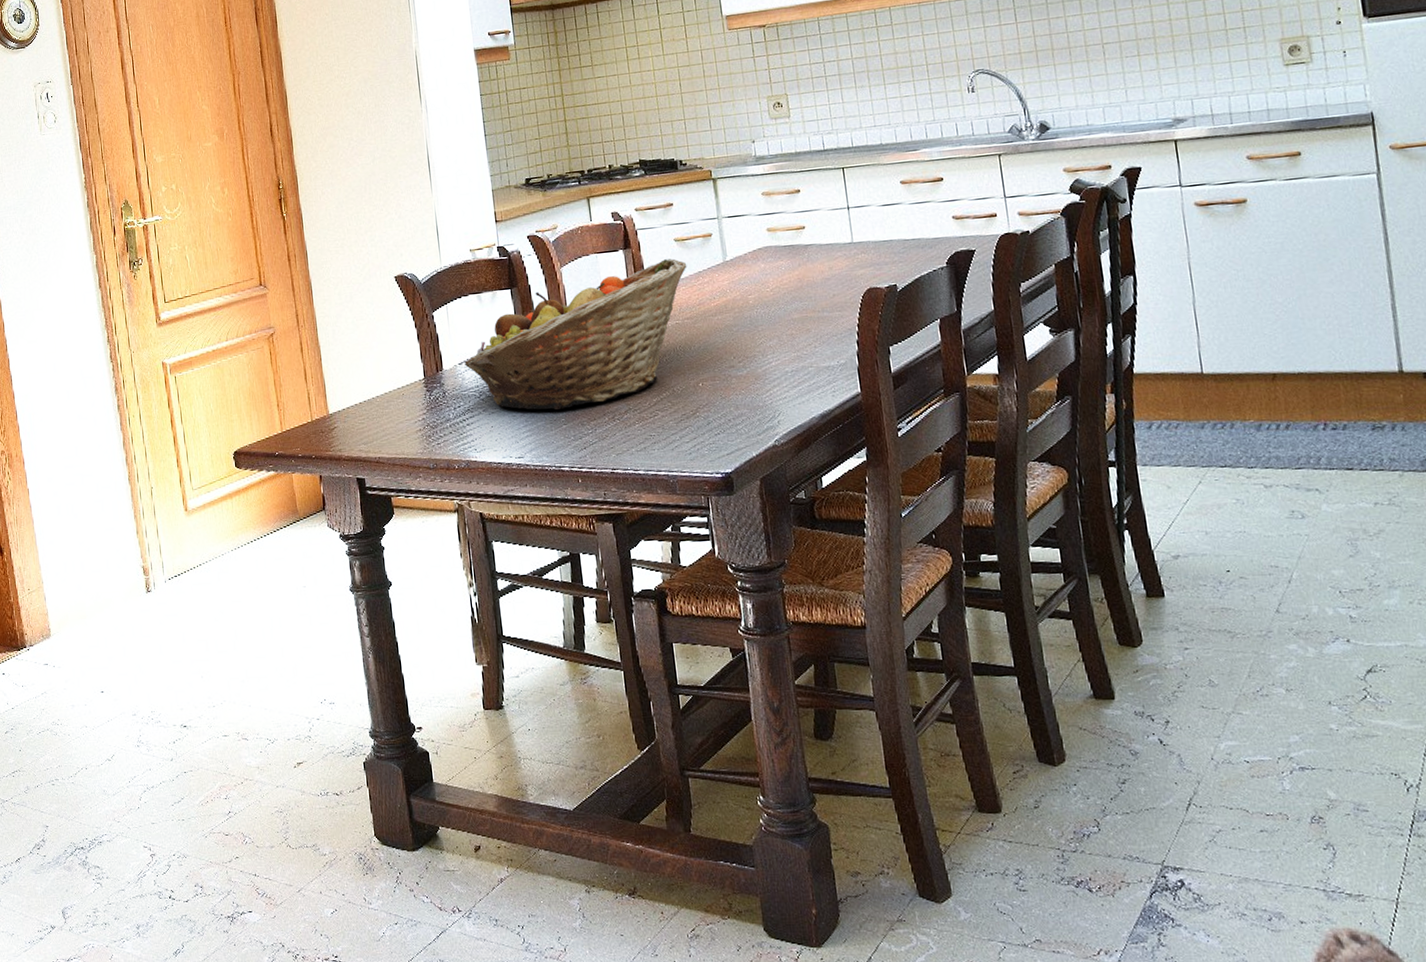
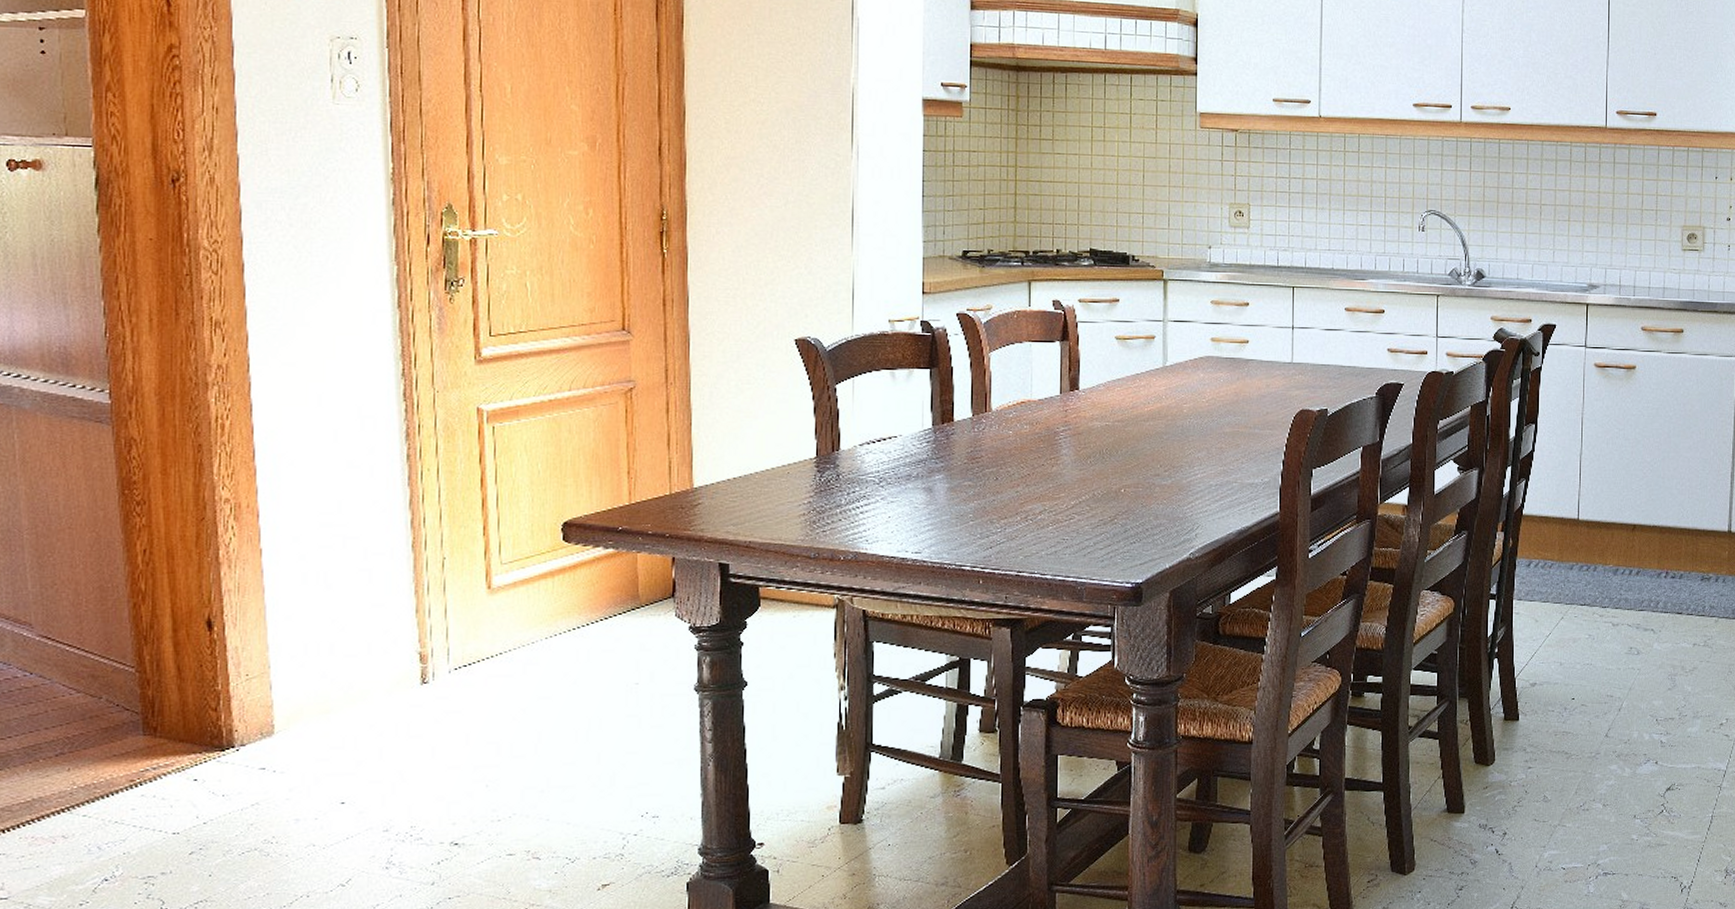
fruit basket: present [464,258,687,411] -> none [866,357,1125,505]

